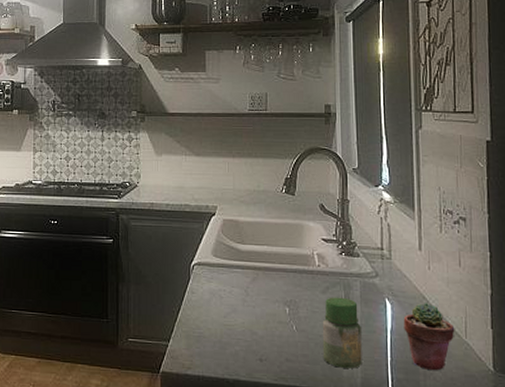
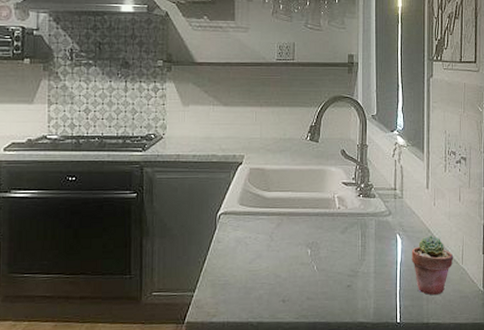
jar: present [322,297,362,369] -> none [340,236,375,301]

